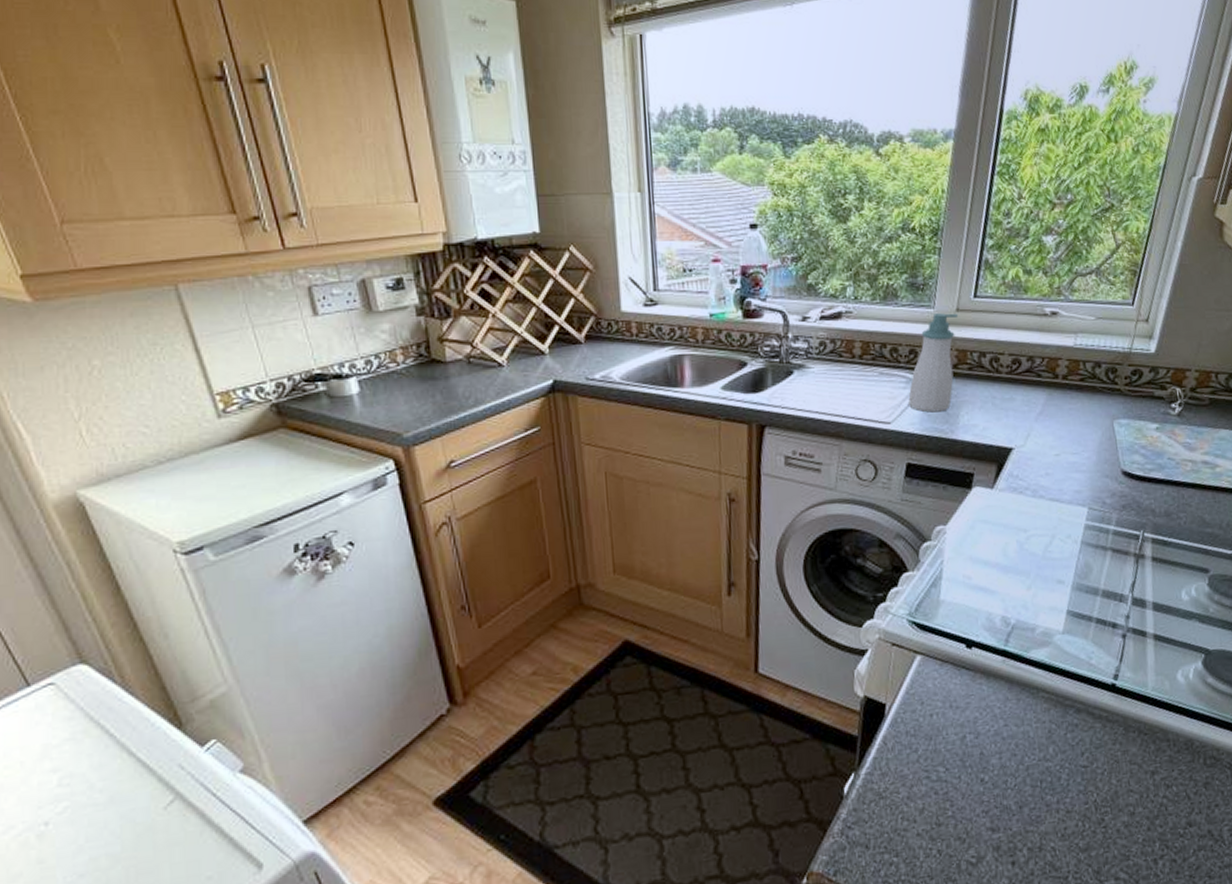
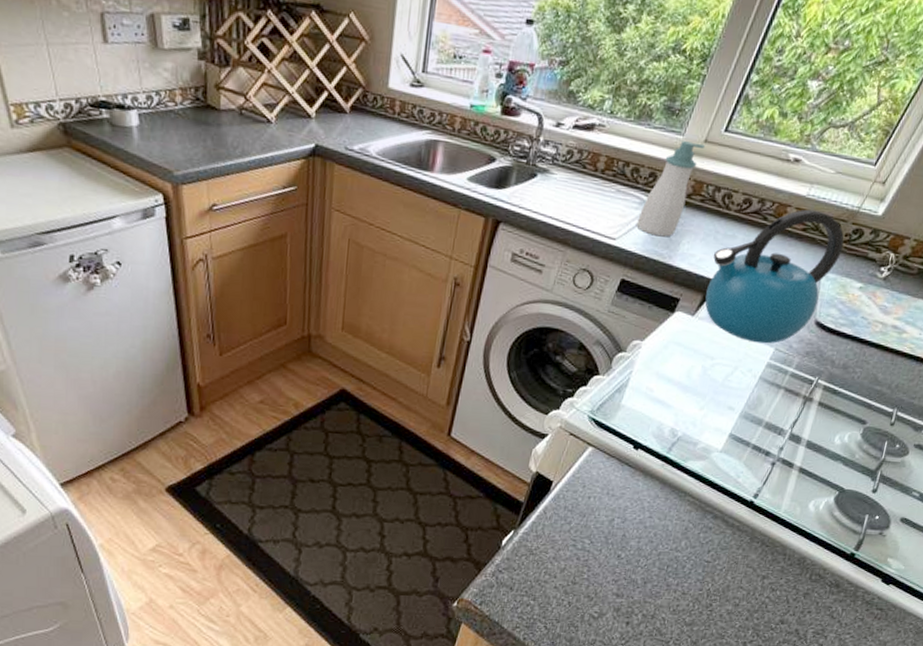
kettle: none [996,358,1127,506] -> present [705,209,844,344]

